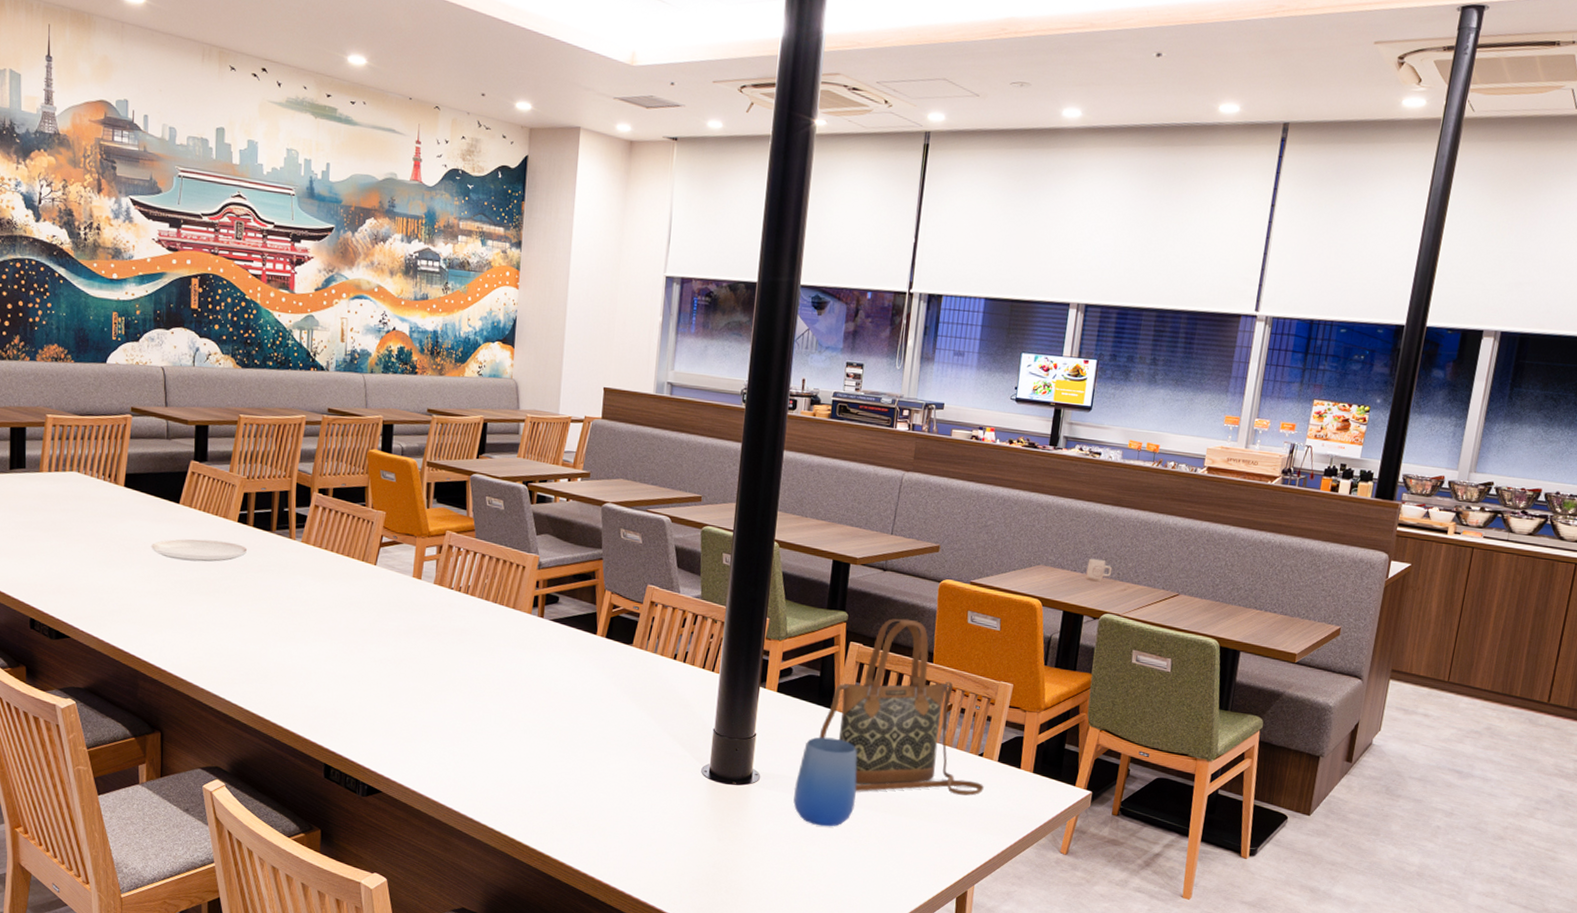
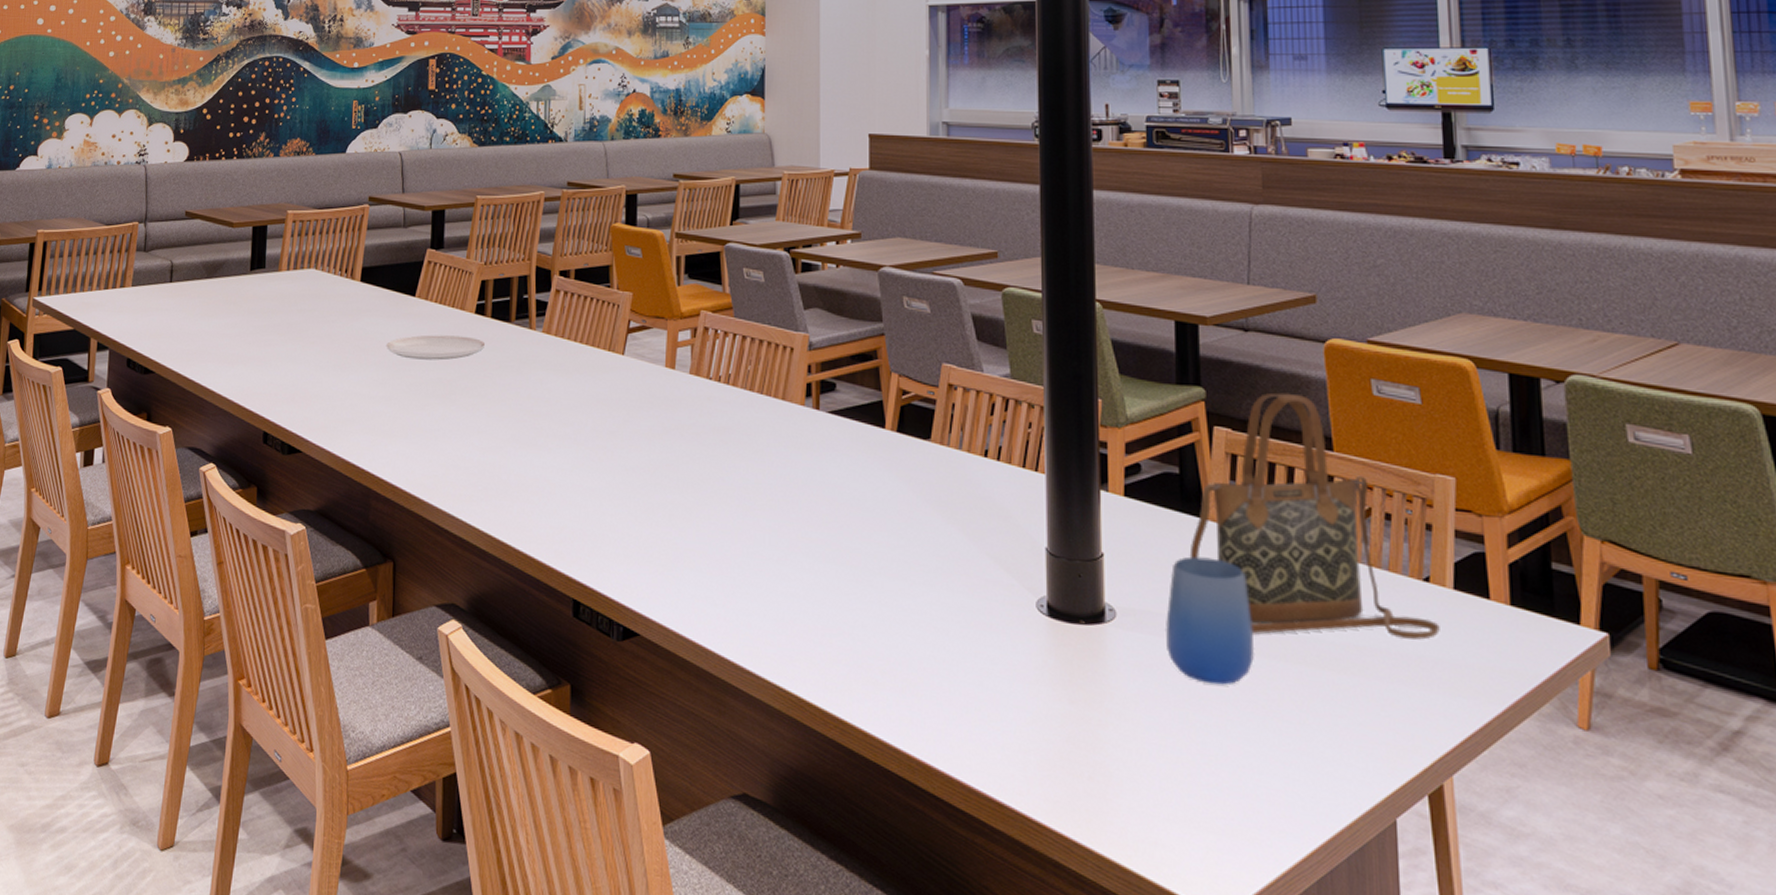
mug: present [1085,558,1113,582] -> none [1530,300,1570,332]

